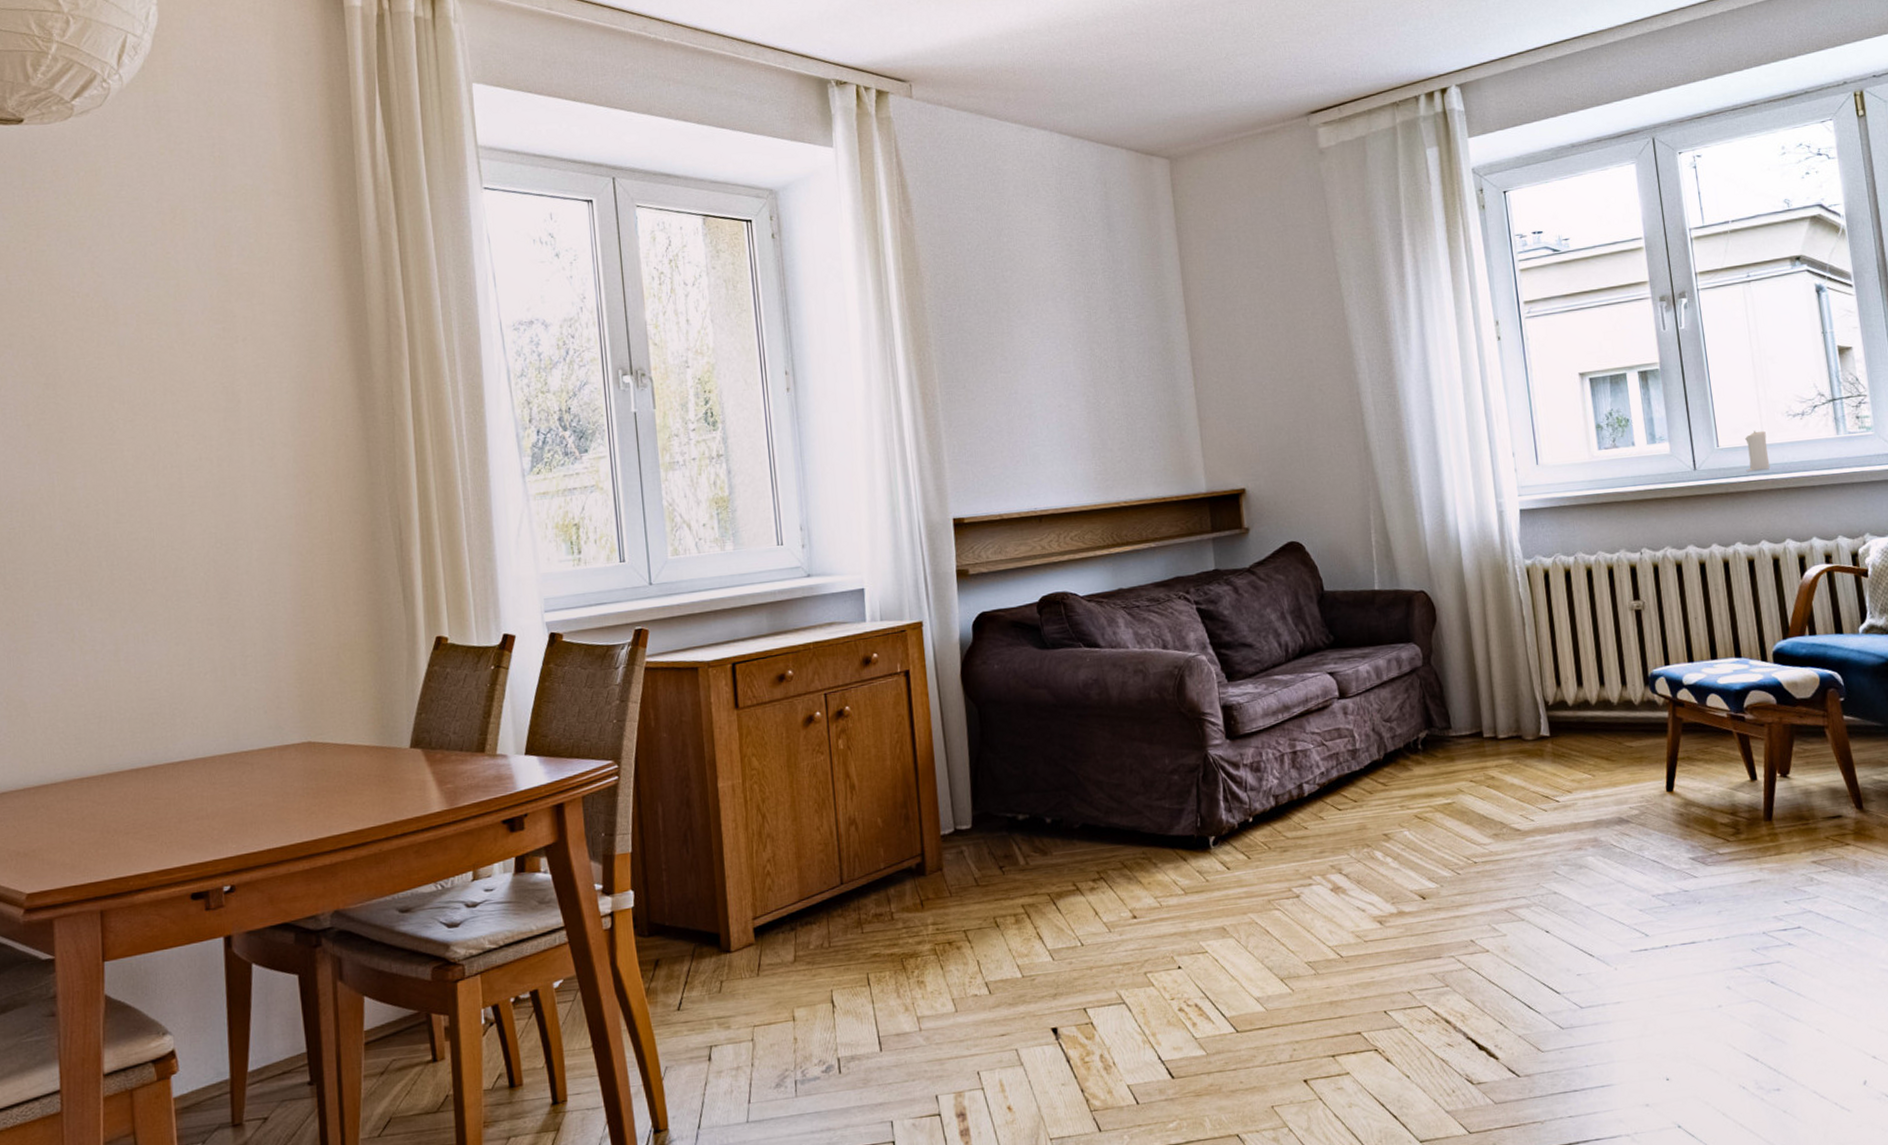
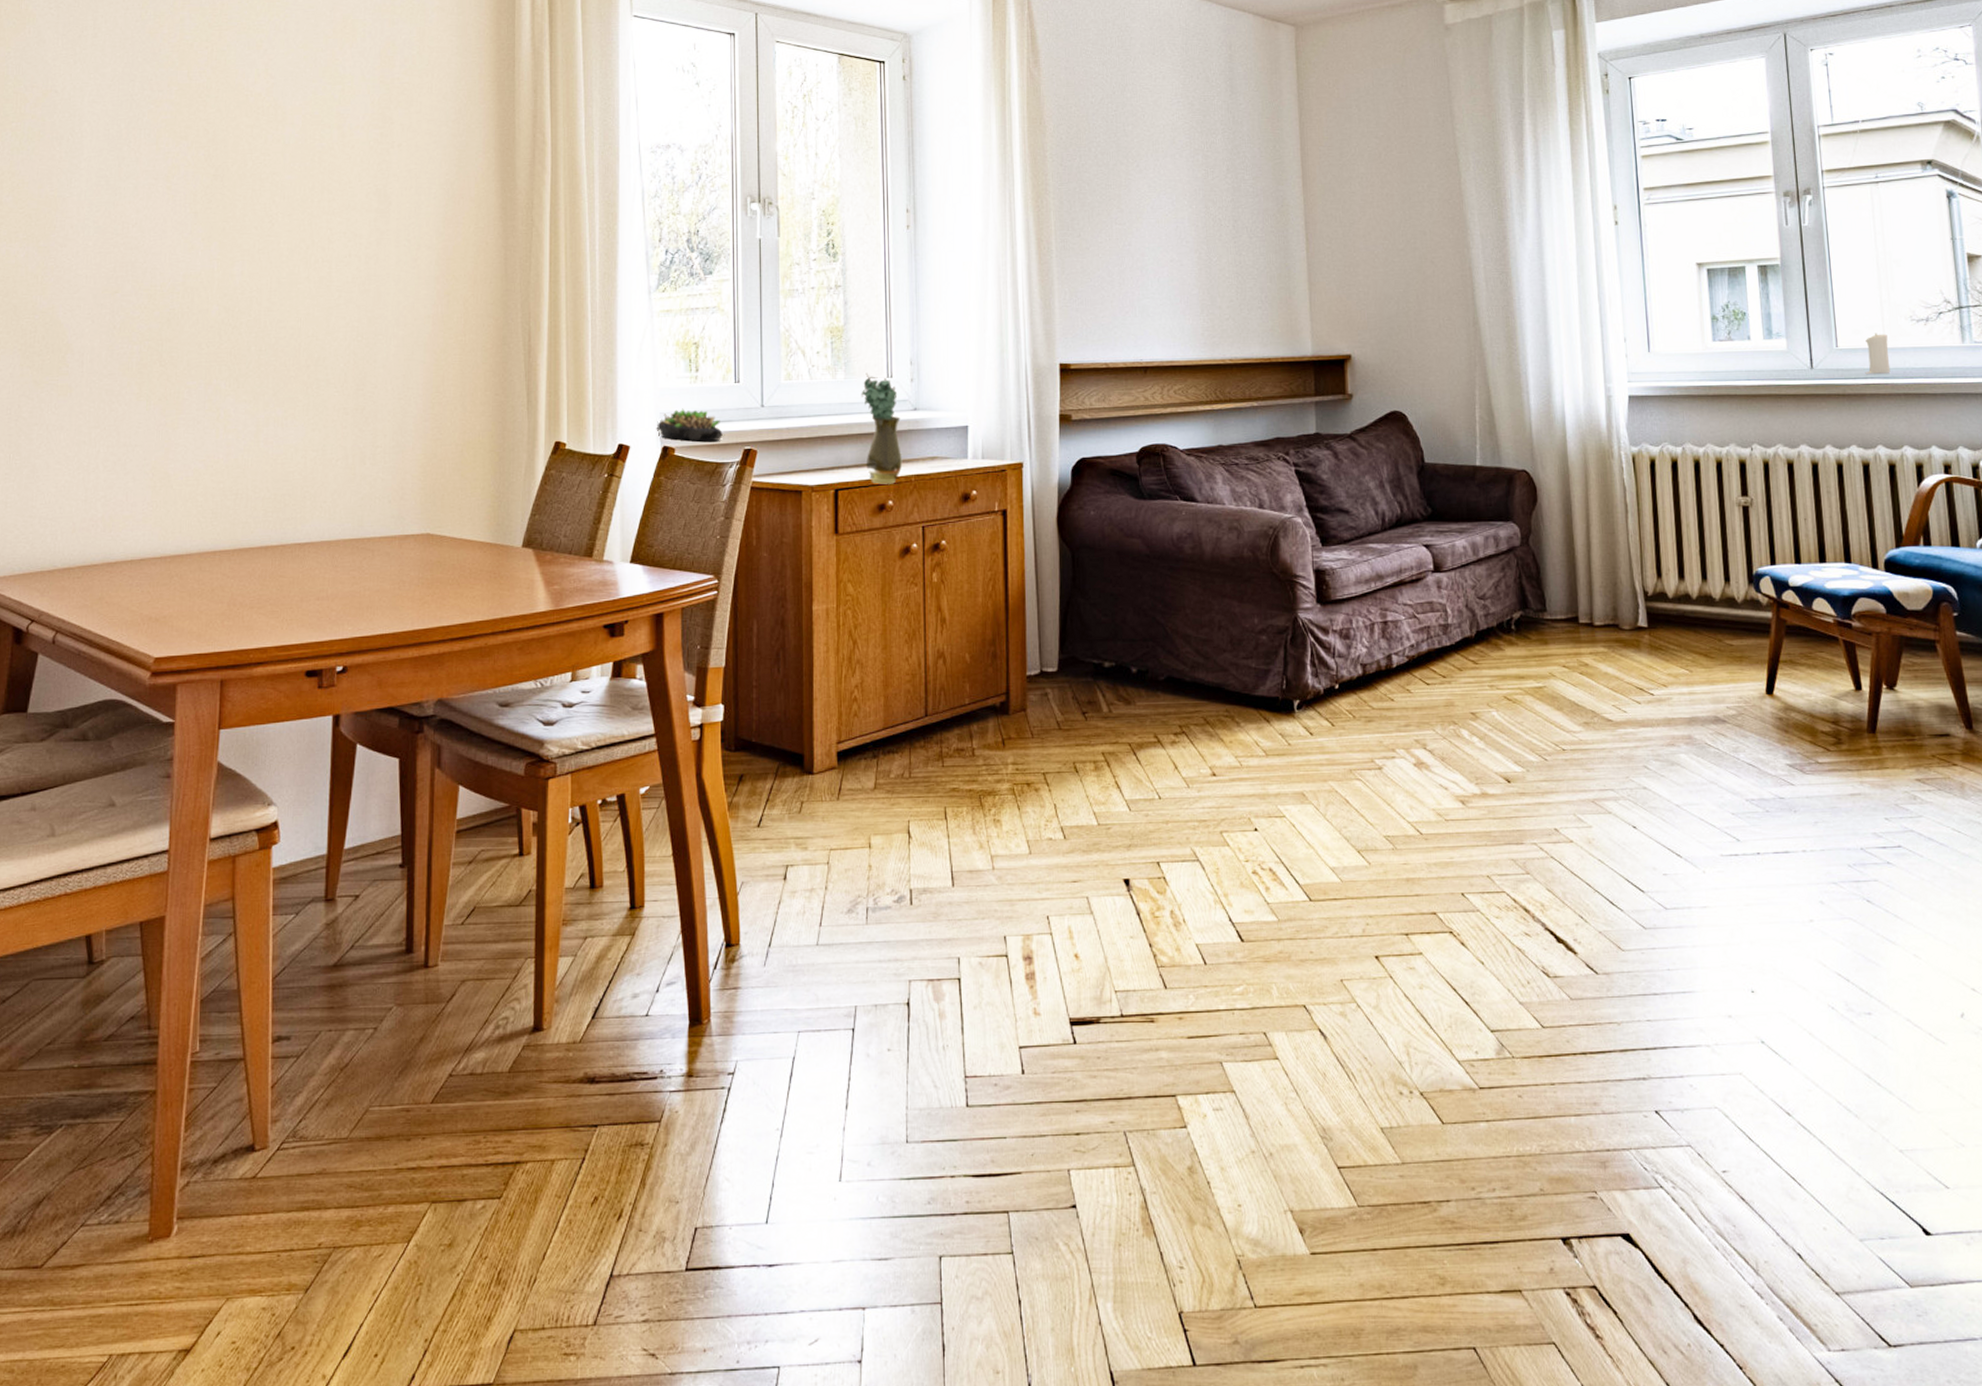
succulent plant: none [542,592,612,625] -> present [657,408,723,441]
vase: none [751,541,800,655] -> present [861,372,903,484]

